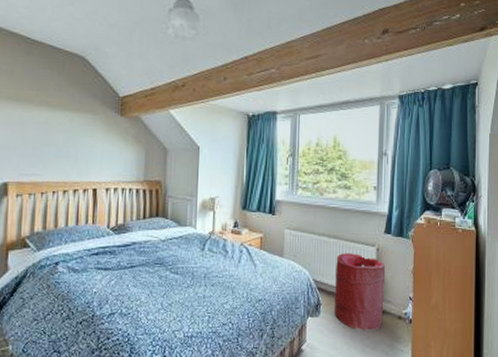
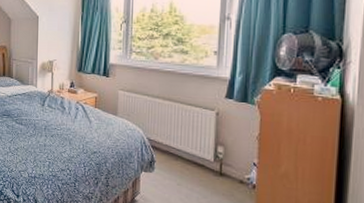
laundry hamper: present [334,253,386,331] -> none [168,115,226,192]

